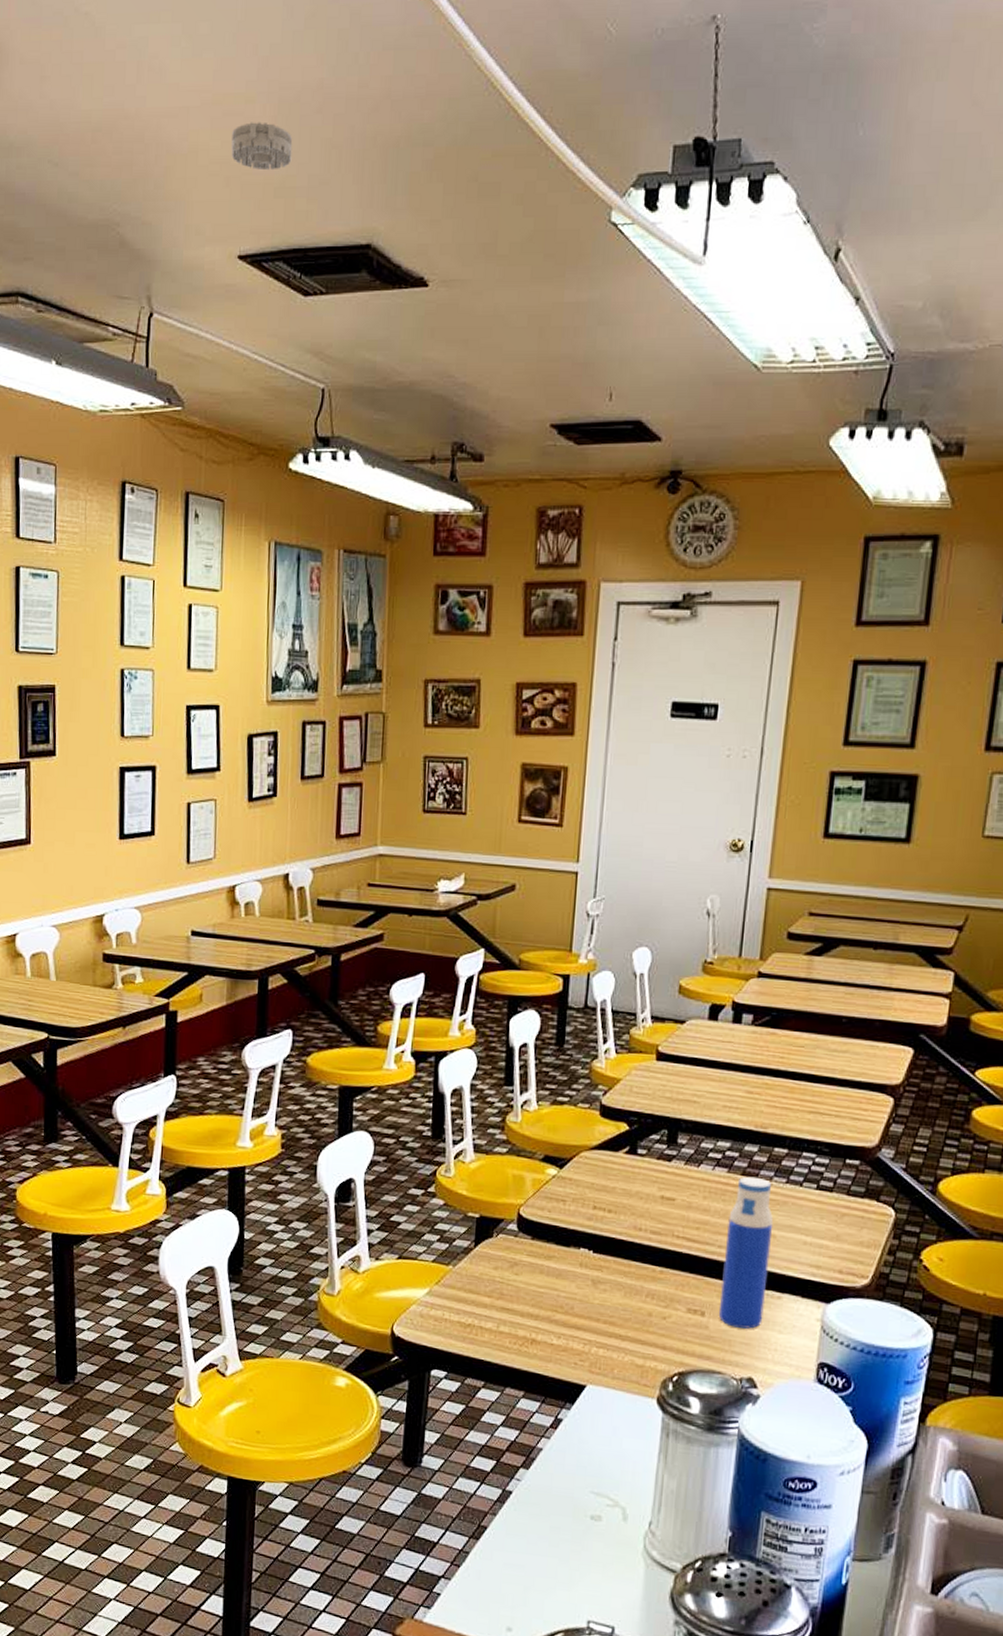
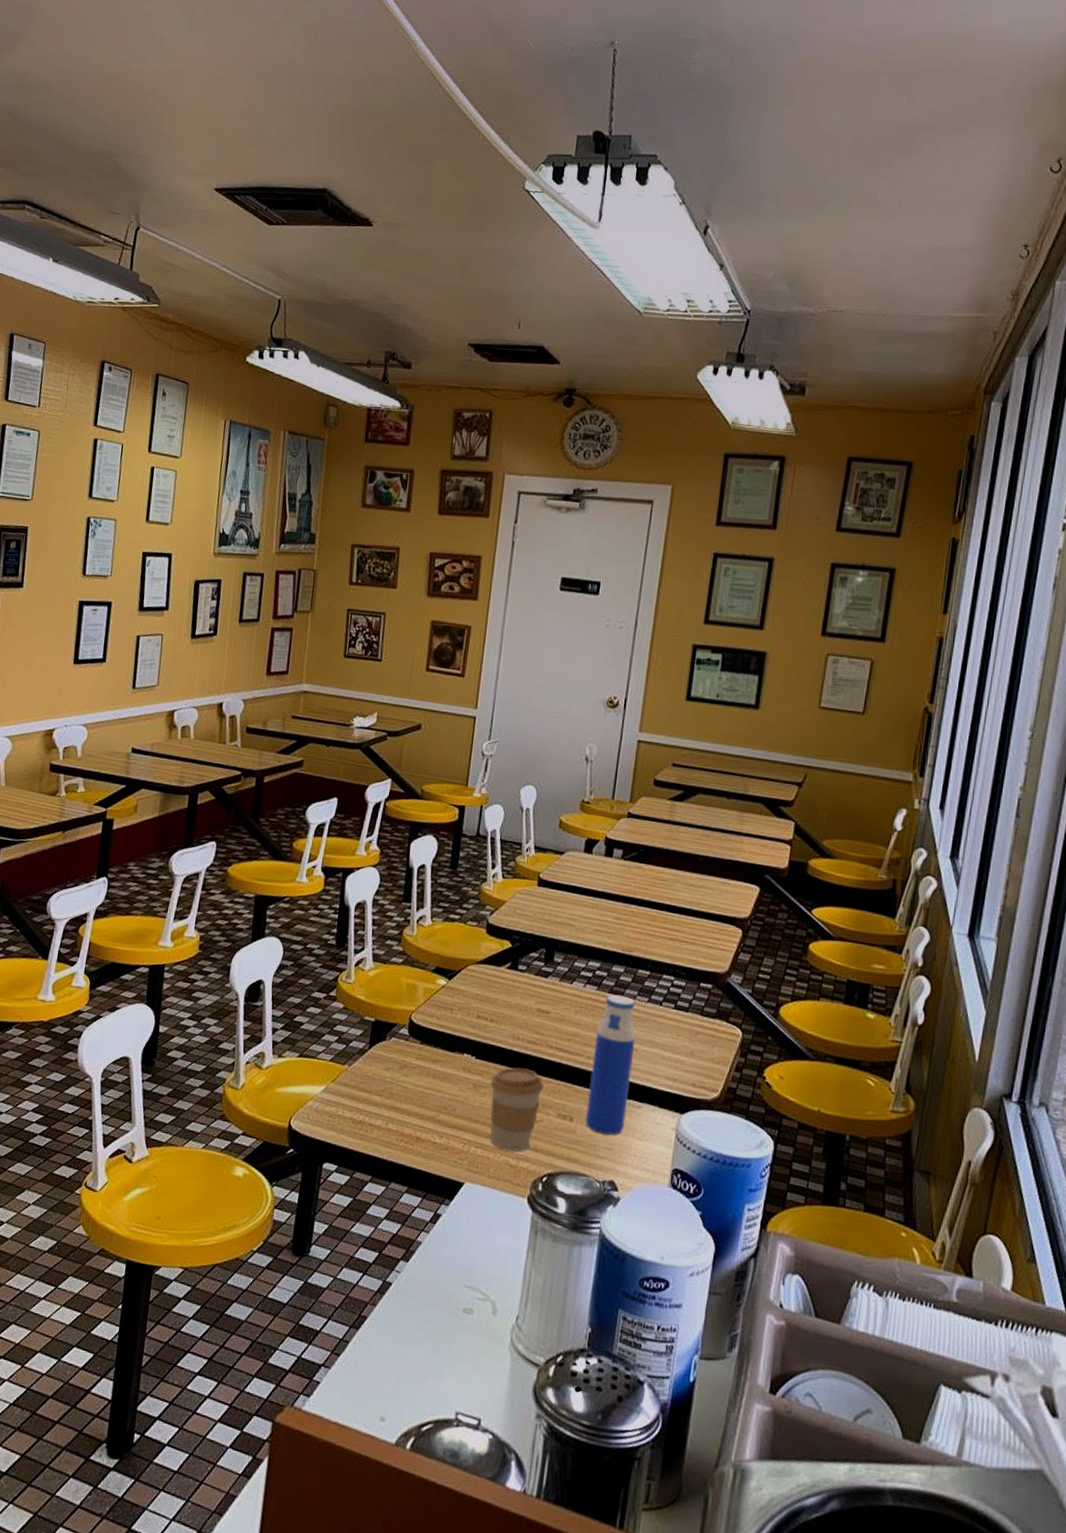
smoke detector: present [231,122,293,171] -> none [215,86,268,125]
coffee cup: none [610,1260,671,1350] -> present [490,1067,544,1151]

